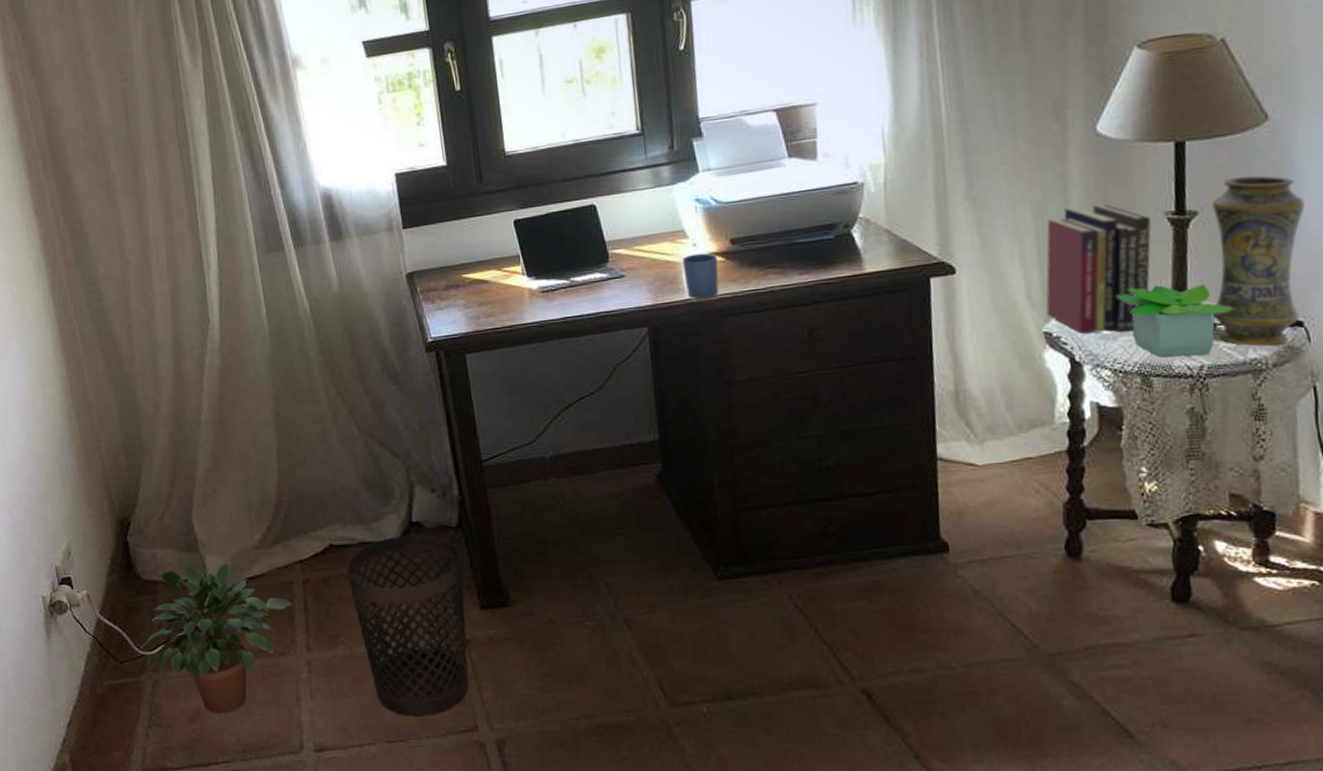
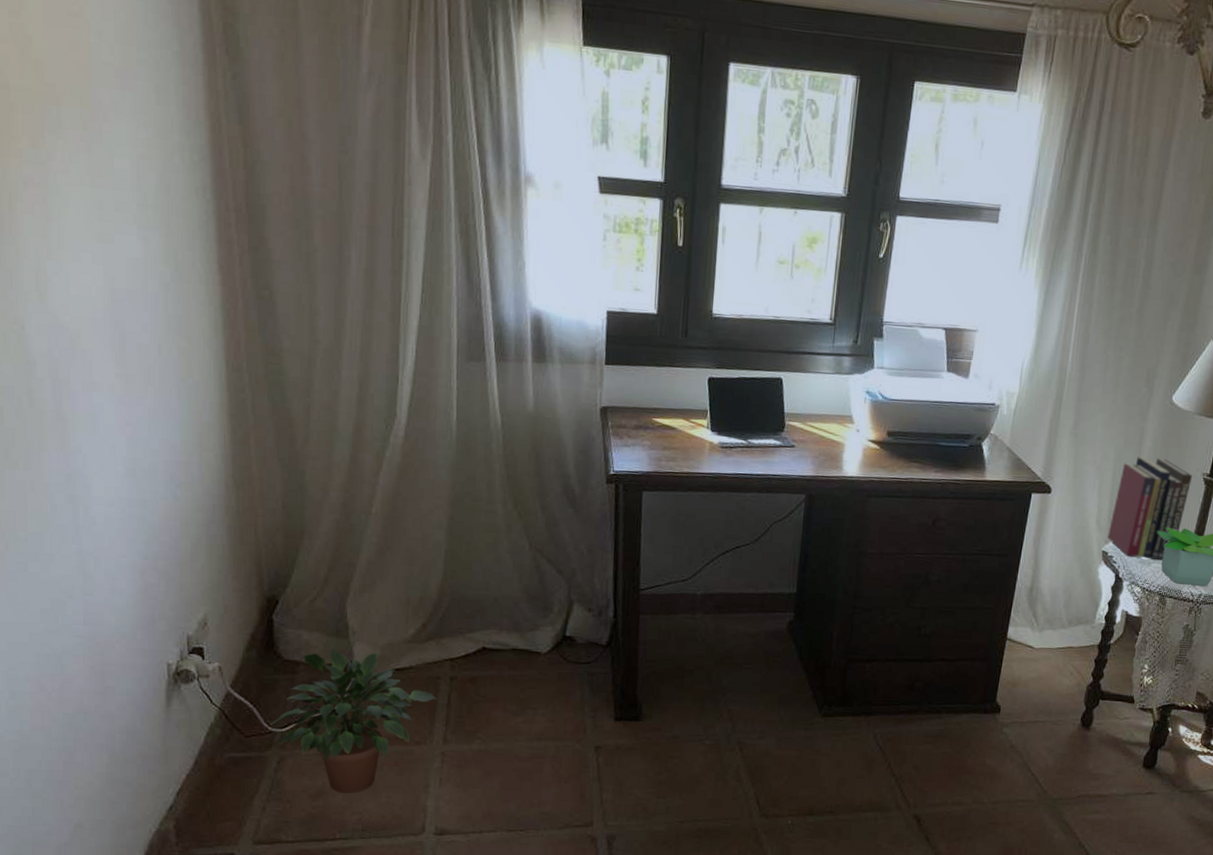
trash bin: present [345,534,469,716] -> none [494,647,606,810]
mug: present [682,252,719,300] -> none [843,438,874,480]

